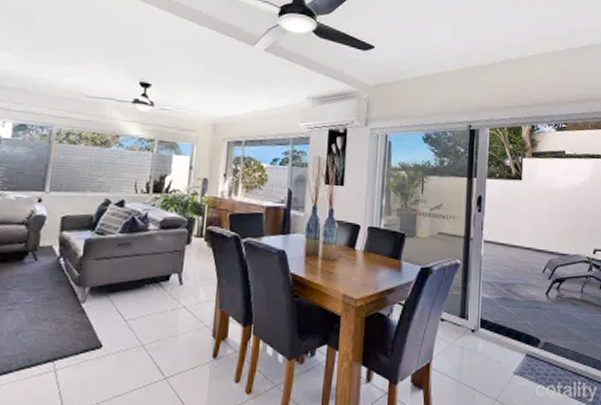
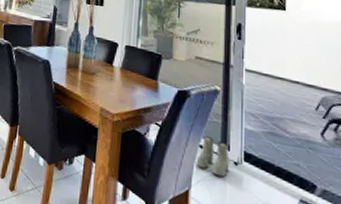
boots: none [437,309,468,345] -> present [196,136,230,178]

